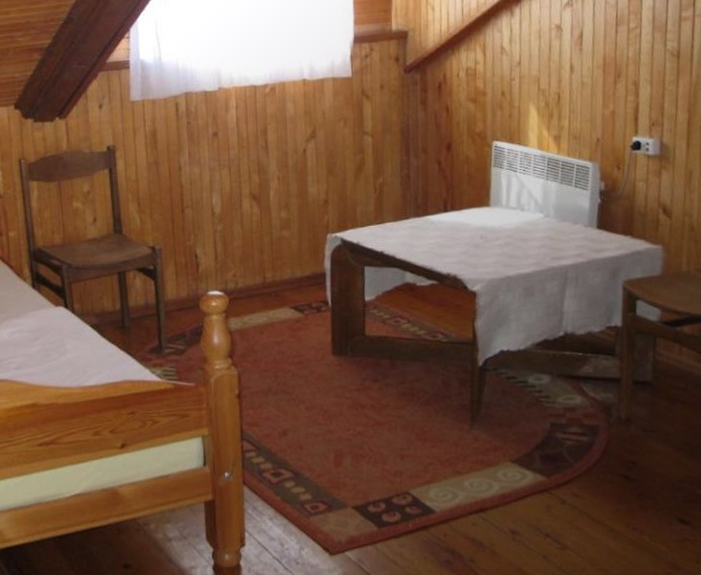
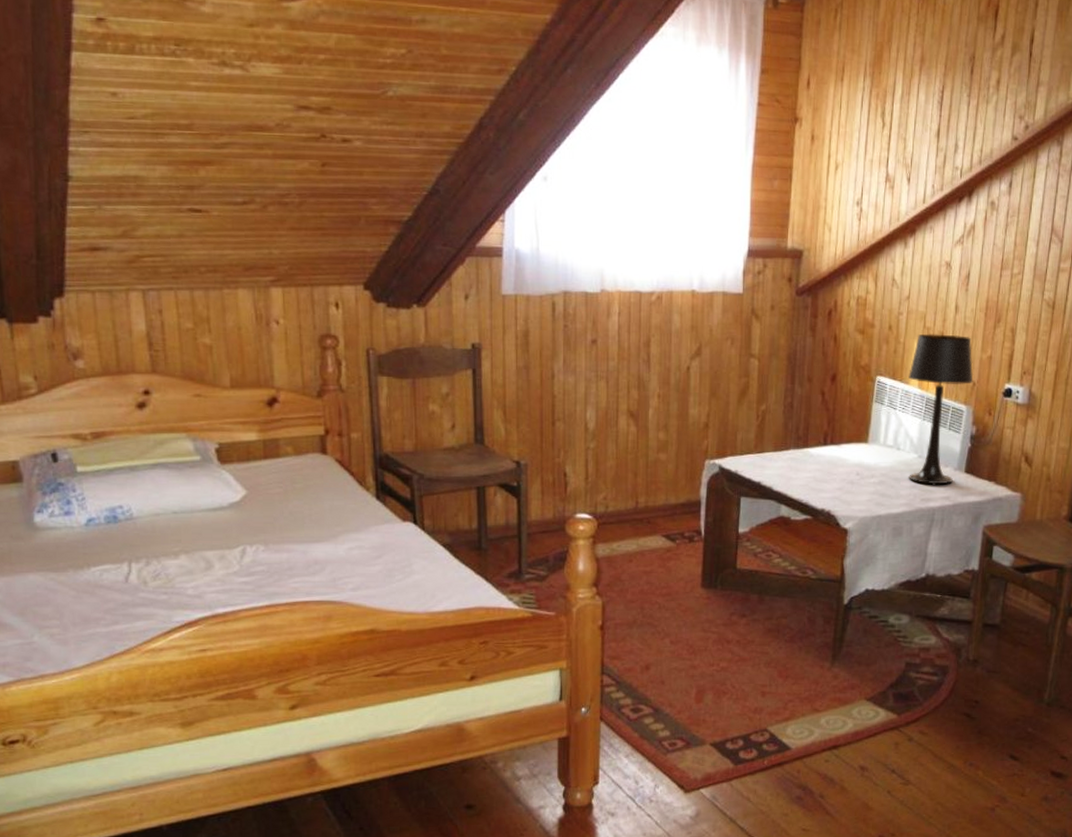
table lamp: none [526,93,597,243] -> present [908,333,974,485]

